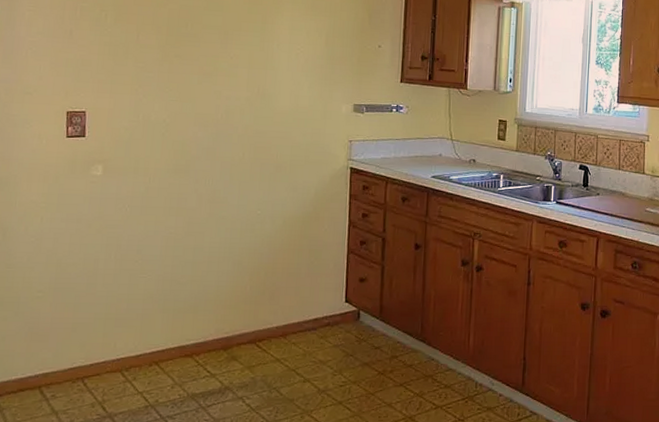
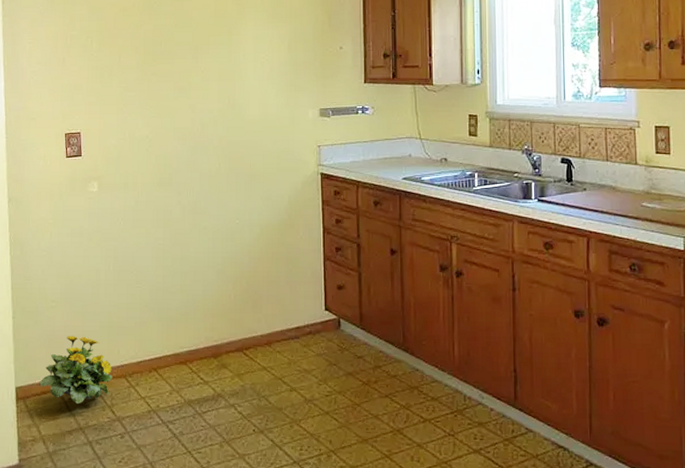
flowering plant: none [16,328,106,402] -> present [39,336,113,405]

